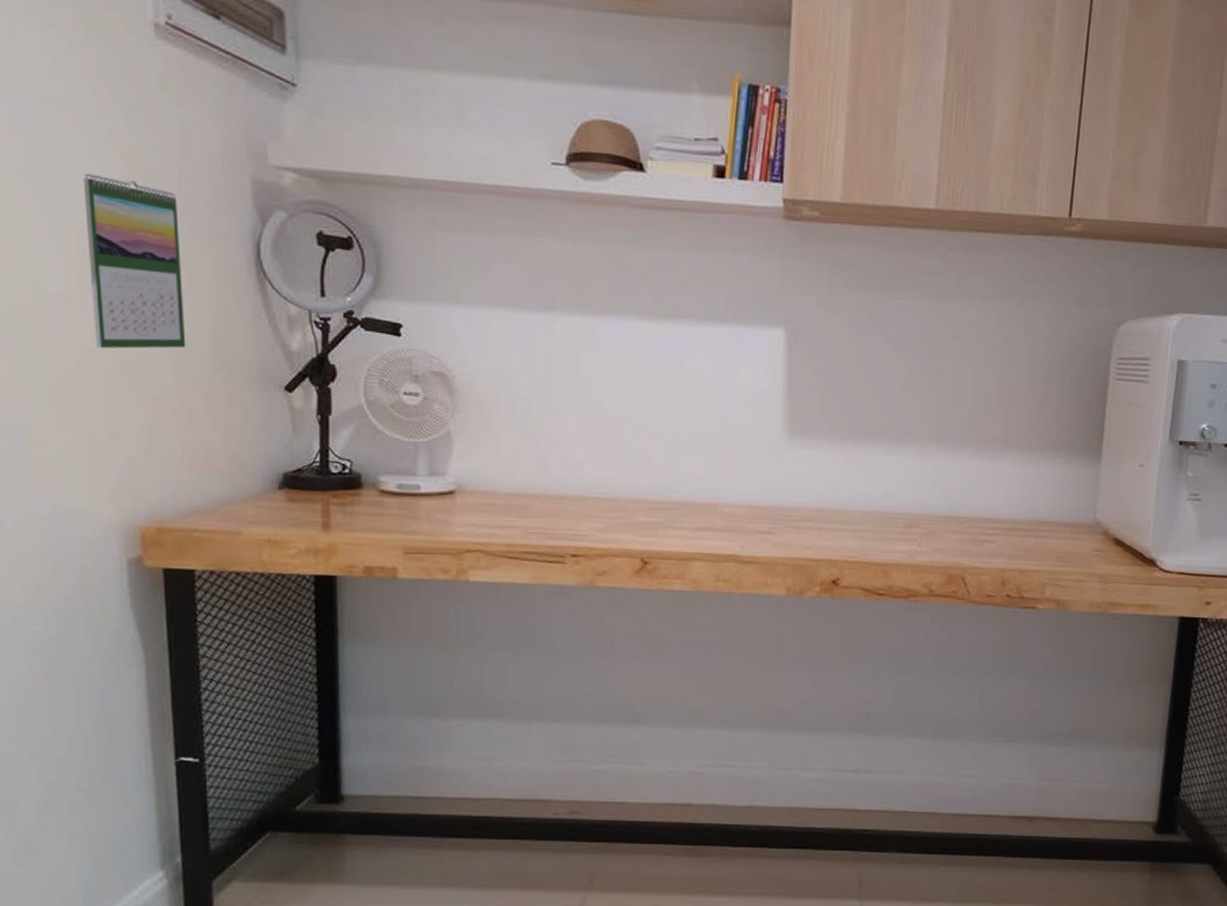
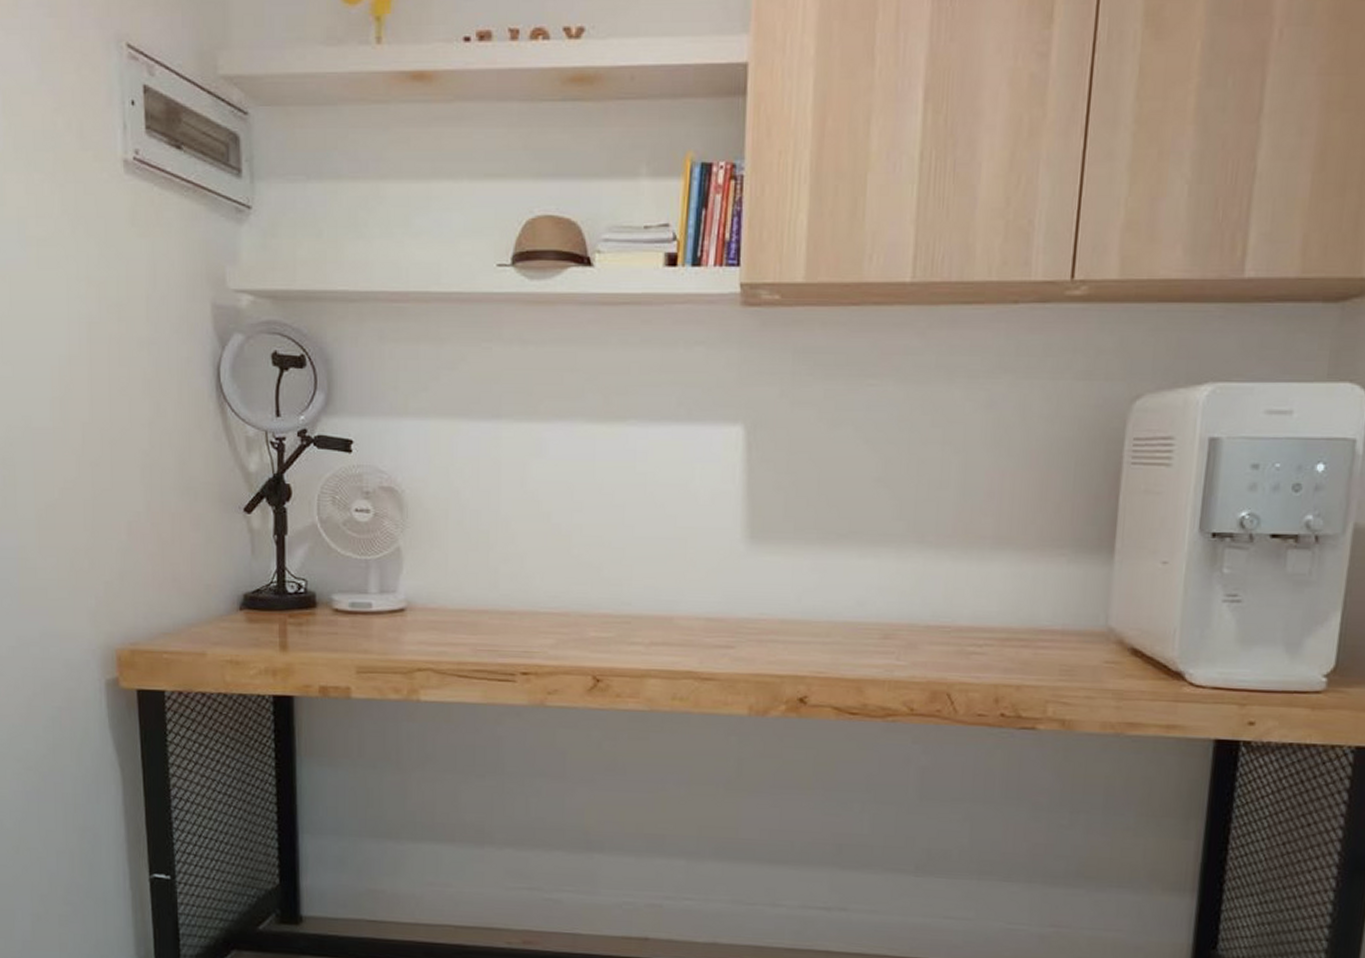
calendar: present [83,173,186,349] -> none [63,310,155,478]

